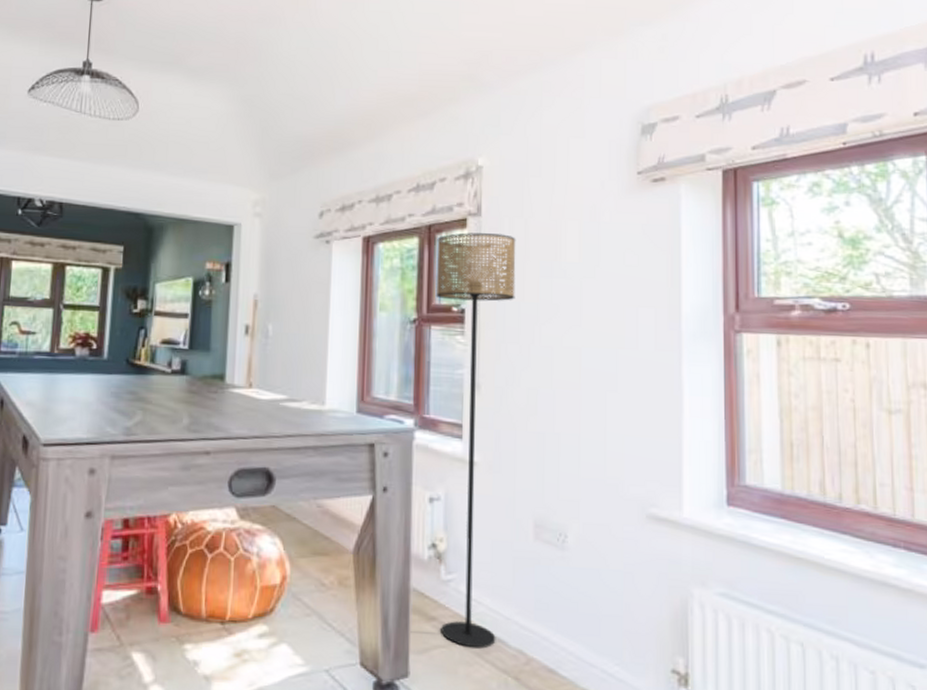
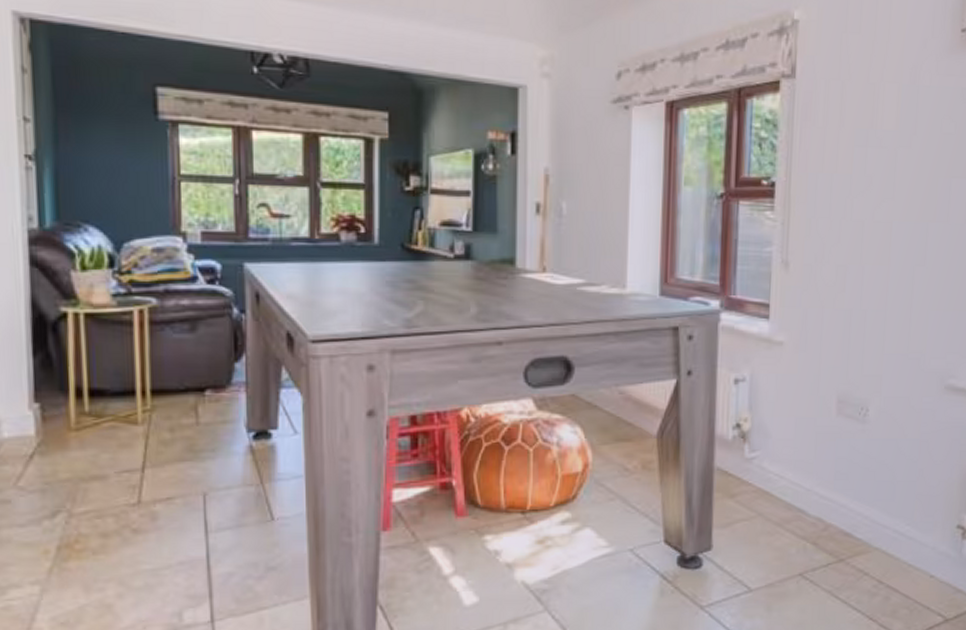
floor lamp: present [435,232,516,648] -> none [744,97,832,519]

